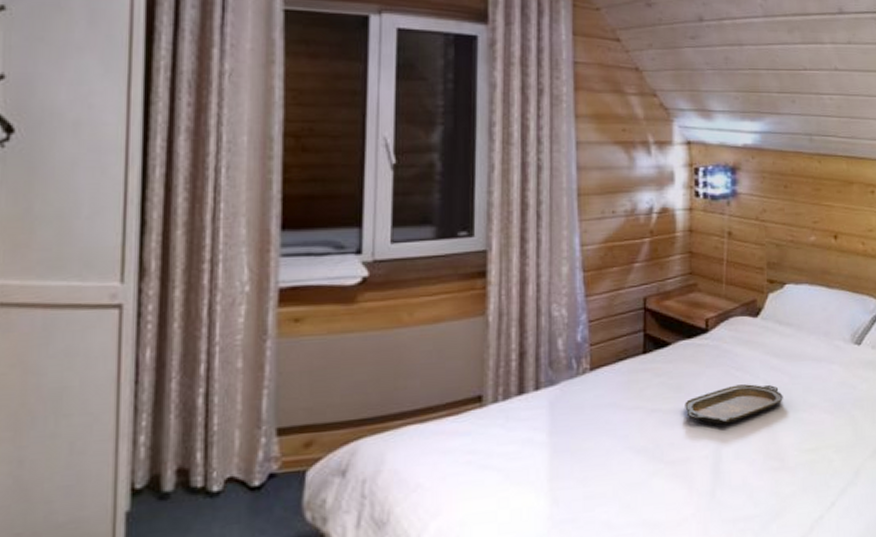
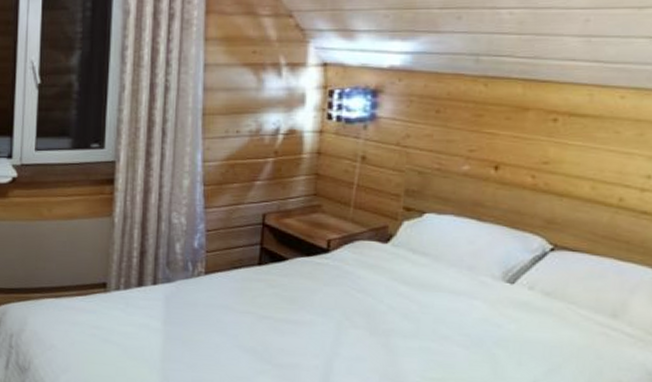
serving tray: present [685,384,783,425] -> none [297,305,409,341]

